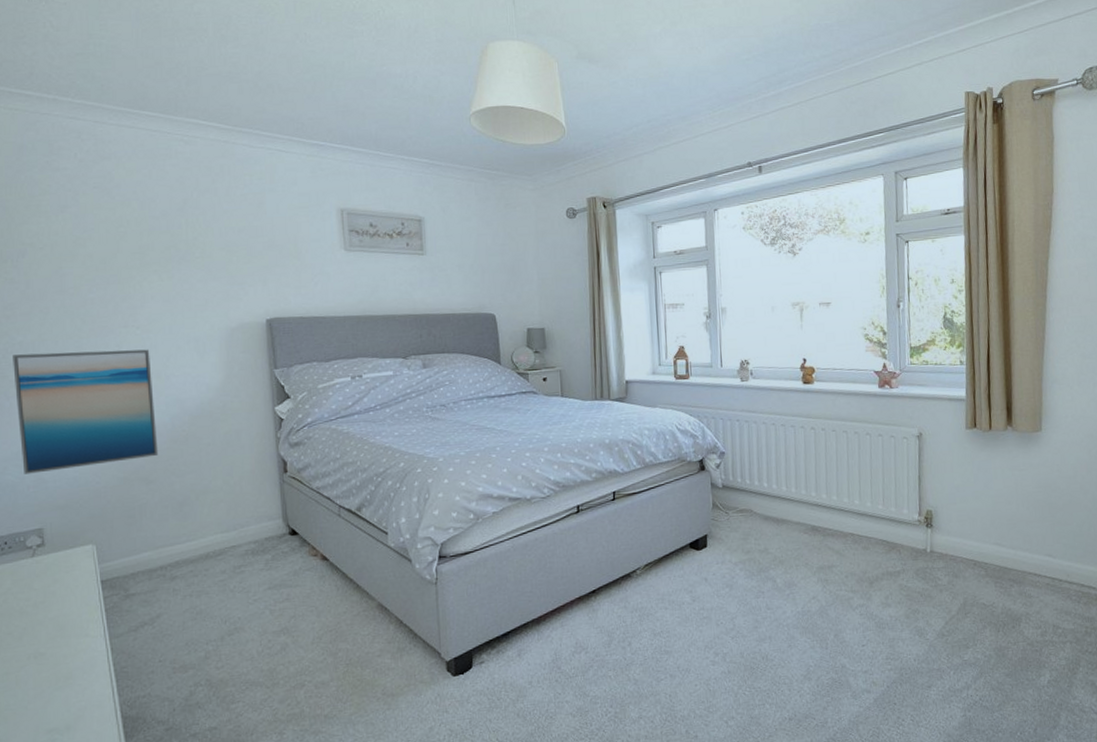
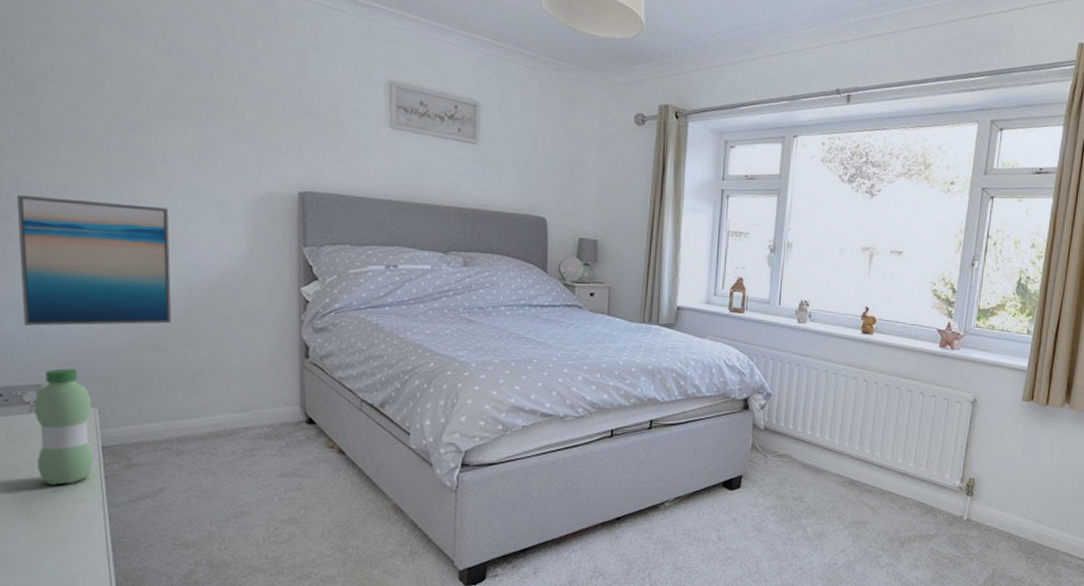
water bottle: none [37,510,94,624] -> present [34,368,94,485]

